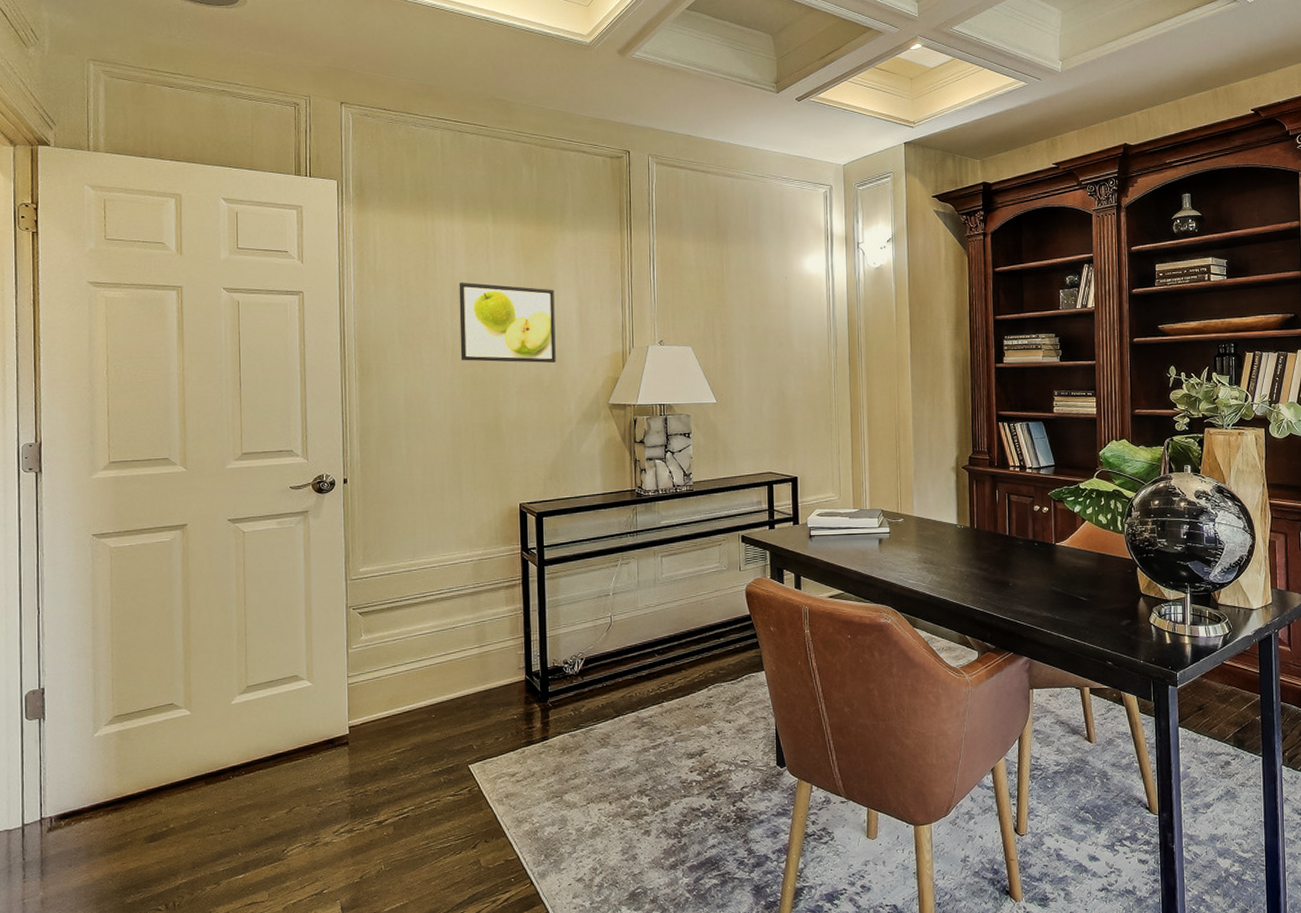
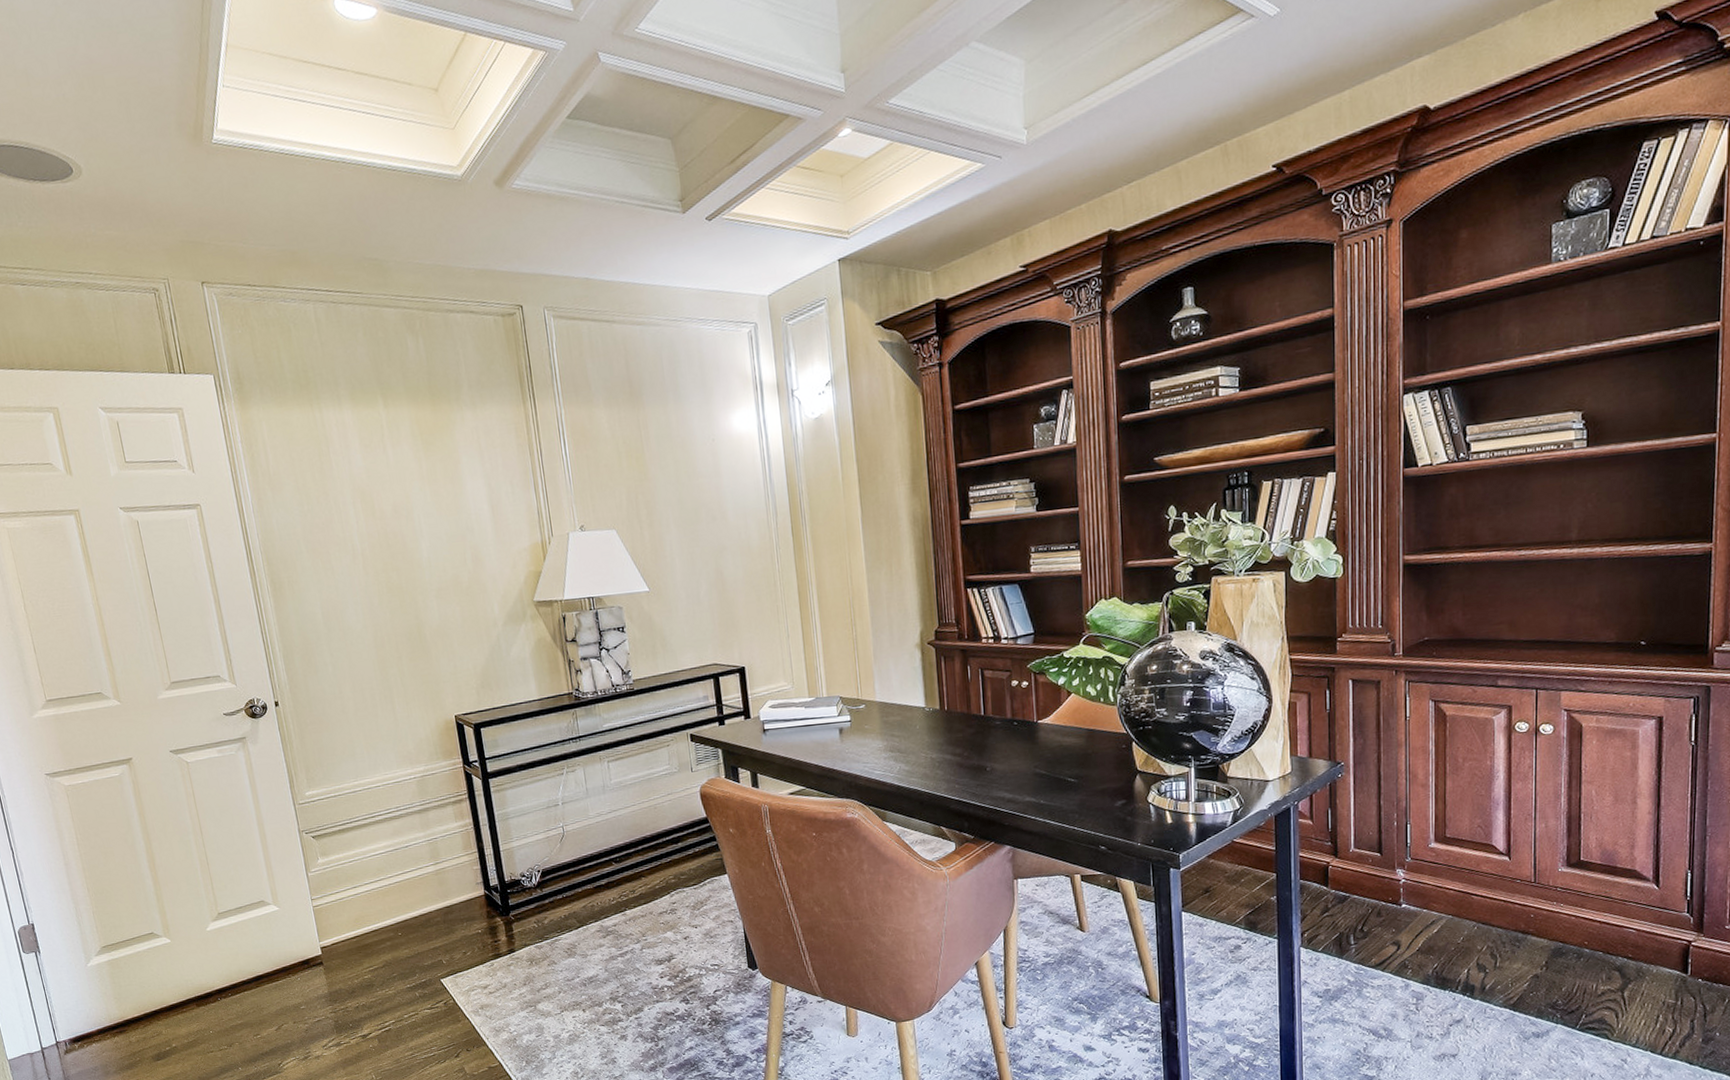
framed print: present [459,282,556,363] -> none [358,477,472,567]

